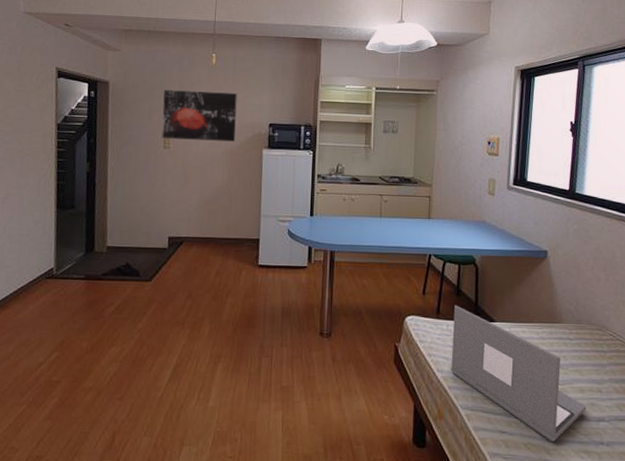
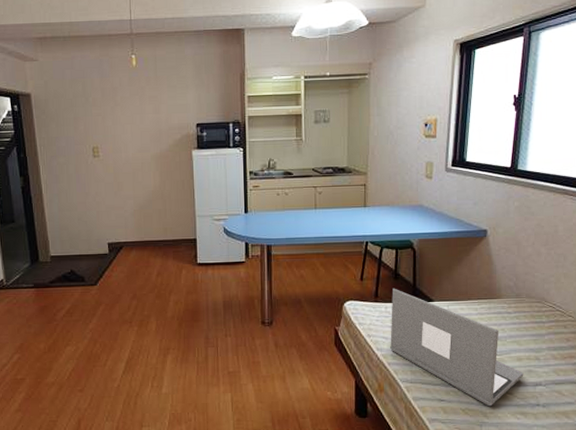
wall art: present [162,90,237,142] -> none [87,95,163,147]

